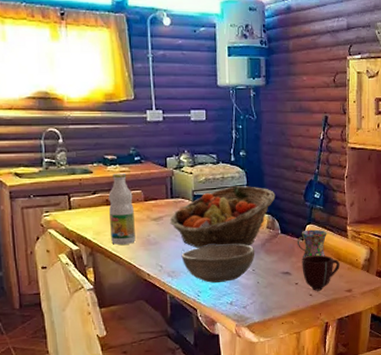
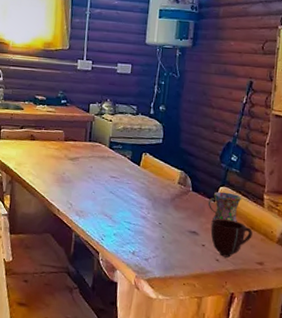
bottle: present [108,172,136,245] -> none [30,112,55,179]
fruit basket: present [170,186,276,249] -> none [84,138,191,199]
bowl: present [181,243,255,283] -> none [91,191,164,231]

